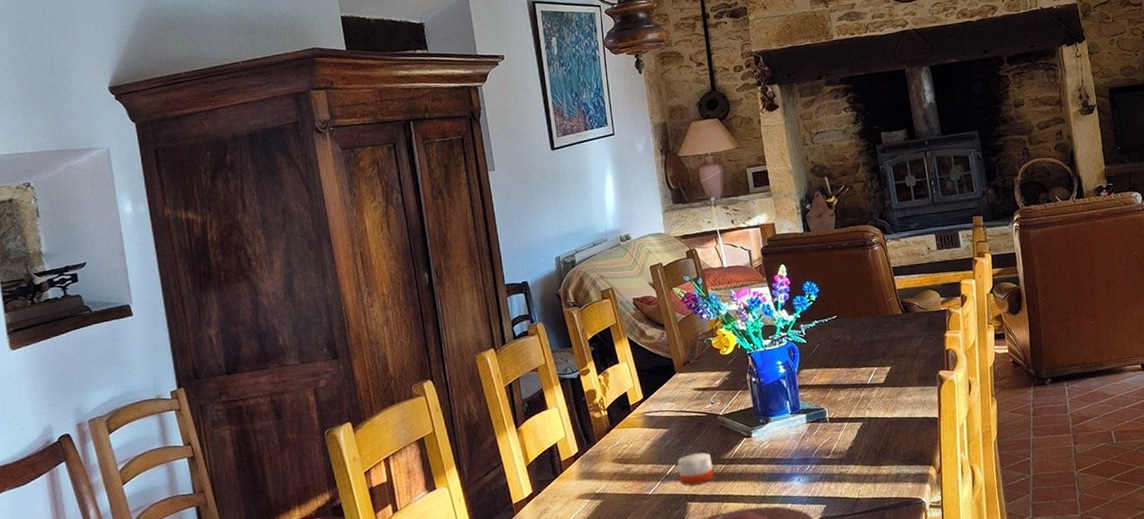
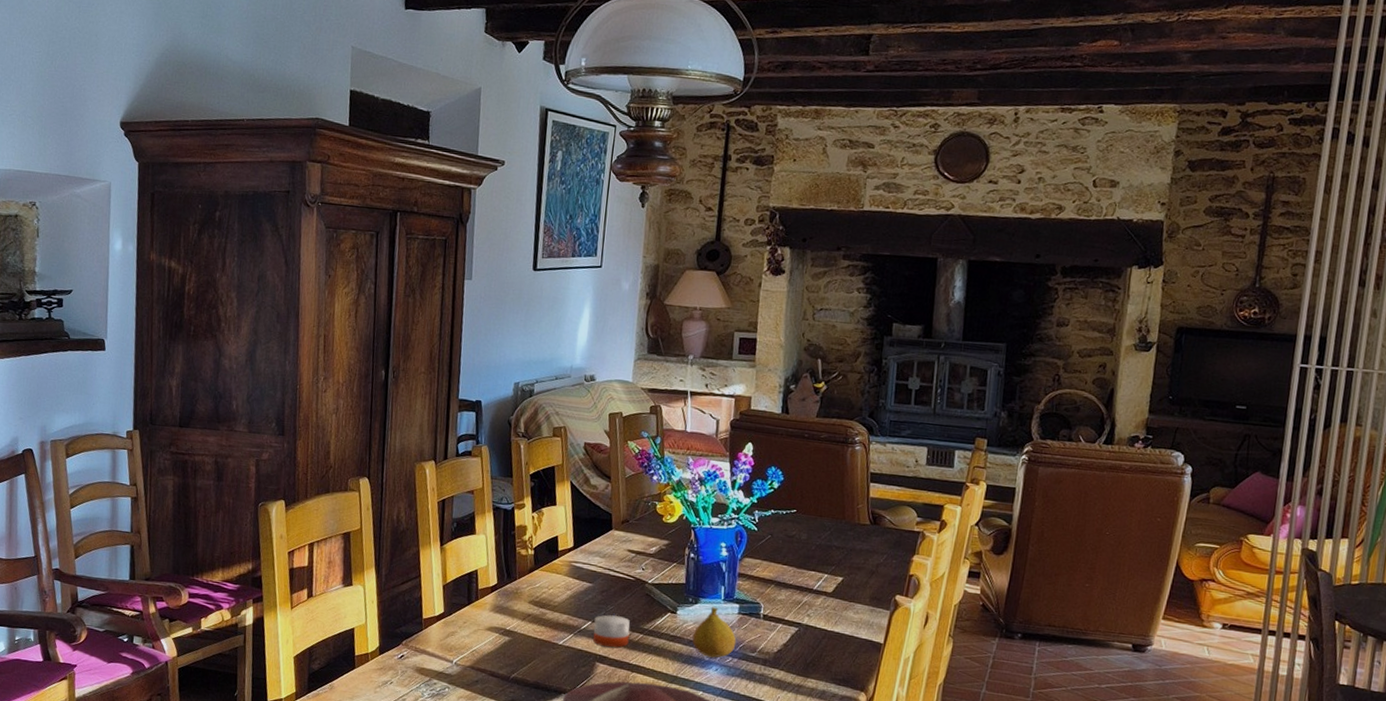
fruit: none [770,422,811,470] -> present [692,606,736,658]

